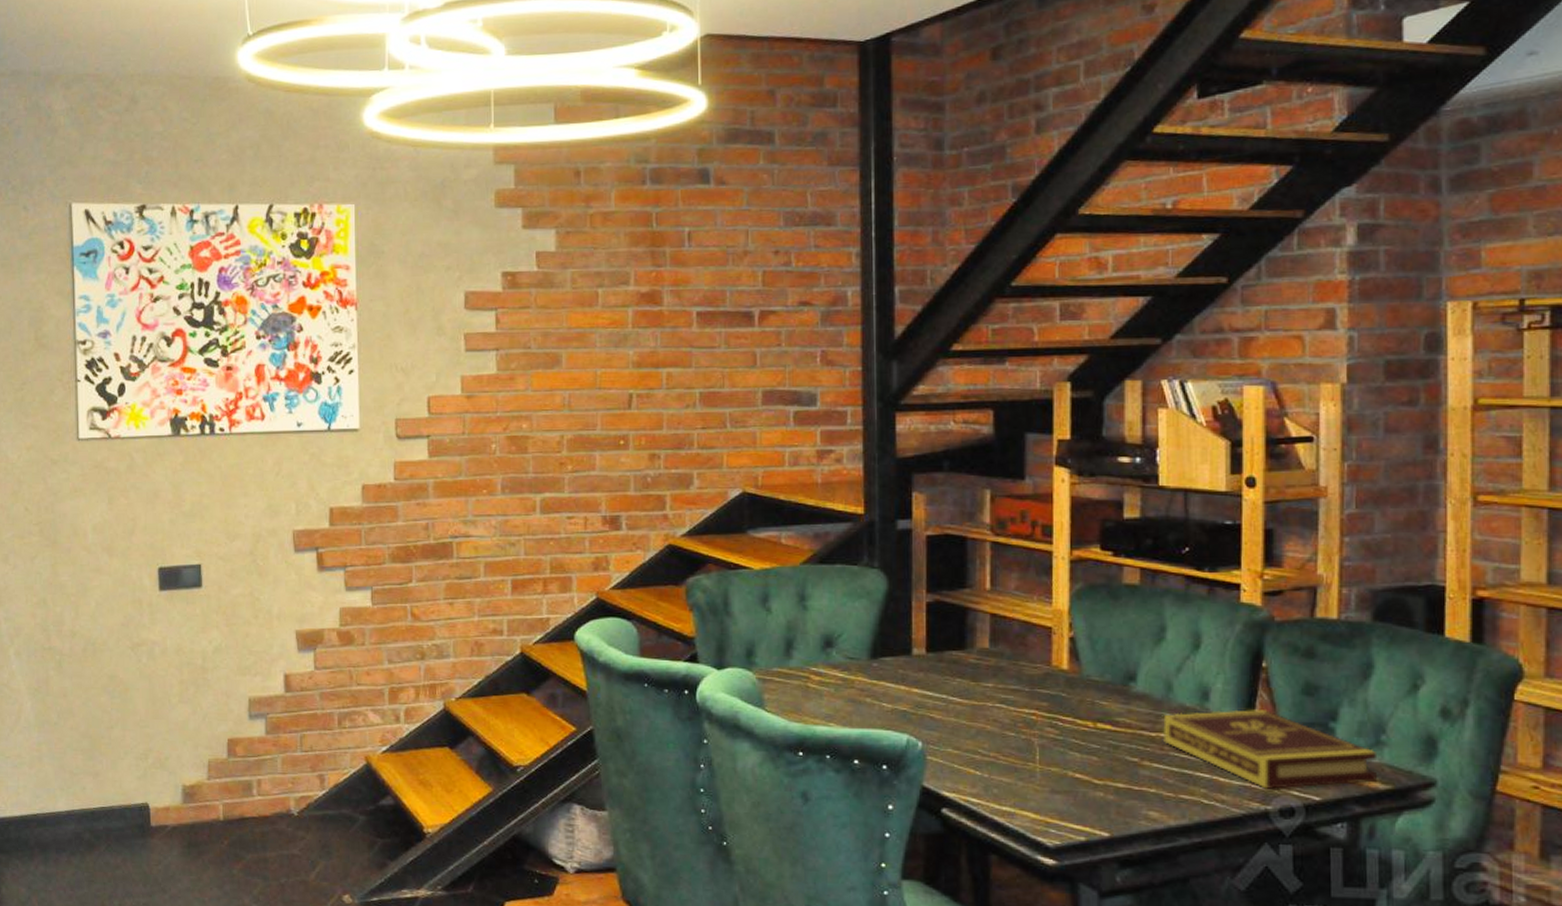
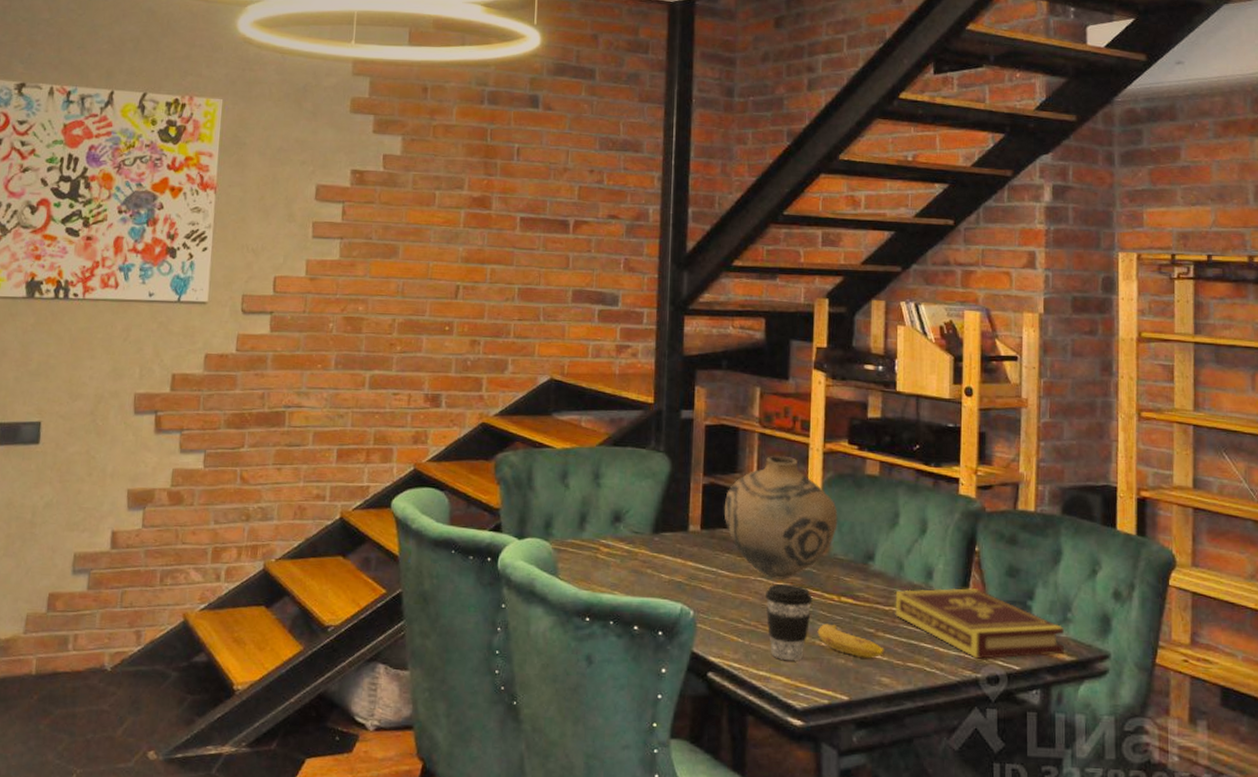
vase: none [952,567,1091,705] -> present [724,456,838,579]
coffee cup: none [1006,709,1063,795] -> present [766,583,813,661]
fruit: none [1069,753,1153,791] -> present [817,623,886,659]

